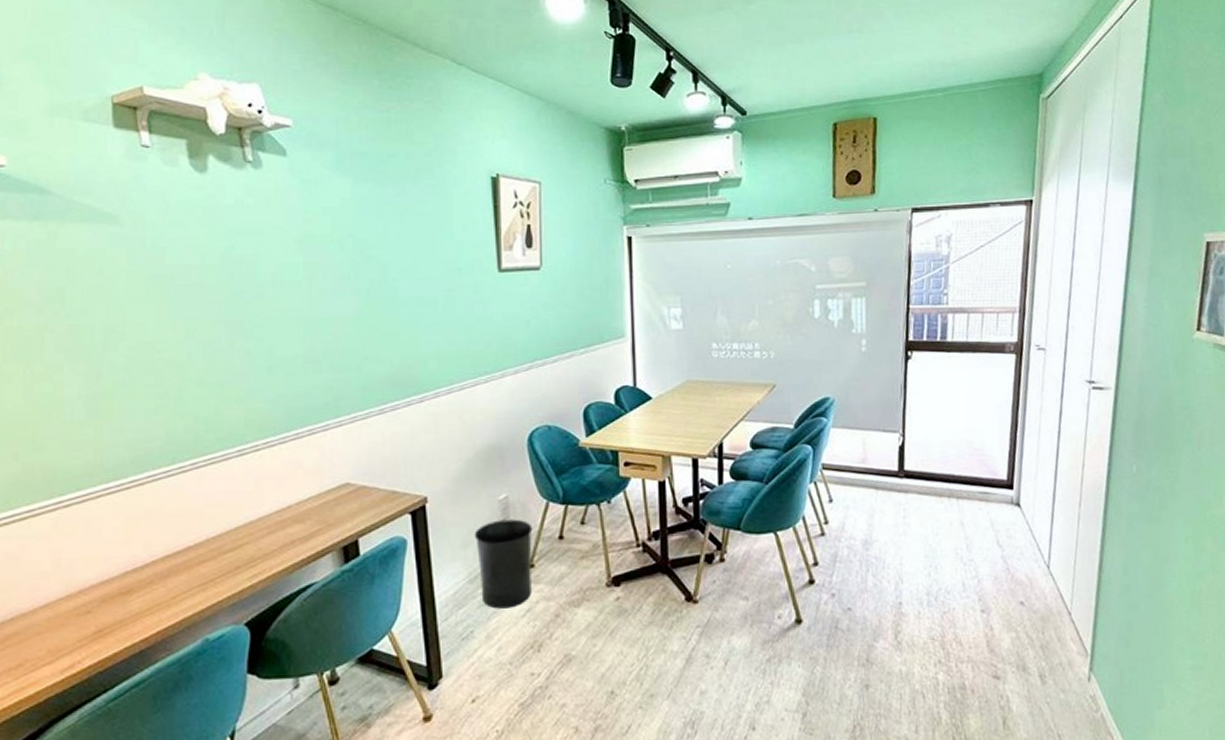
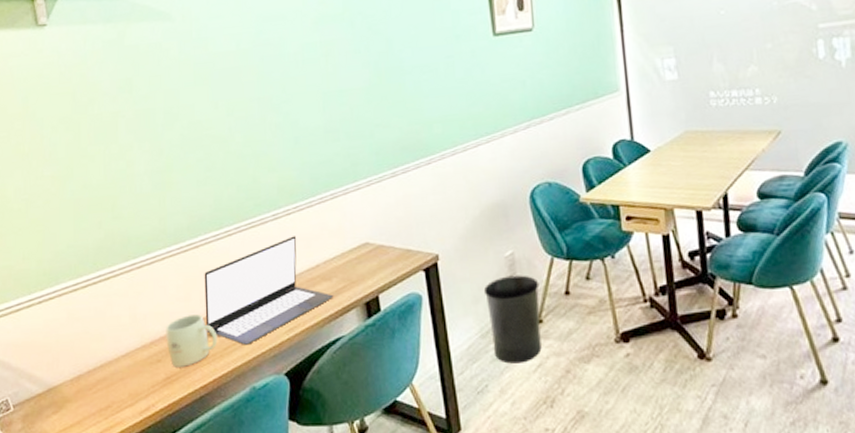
mug: none [98,559,164,619] -> present [166,314,218,367]
laptop: none [149,474,306,593] -> present [204,236,333,345]

